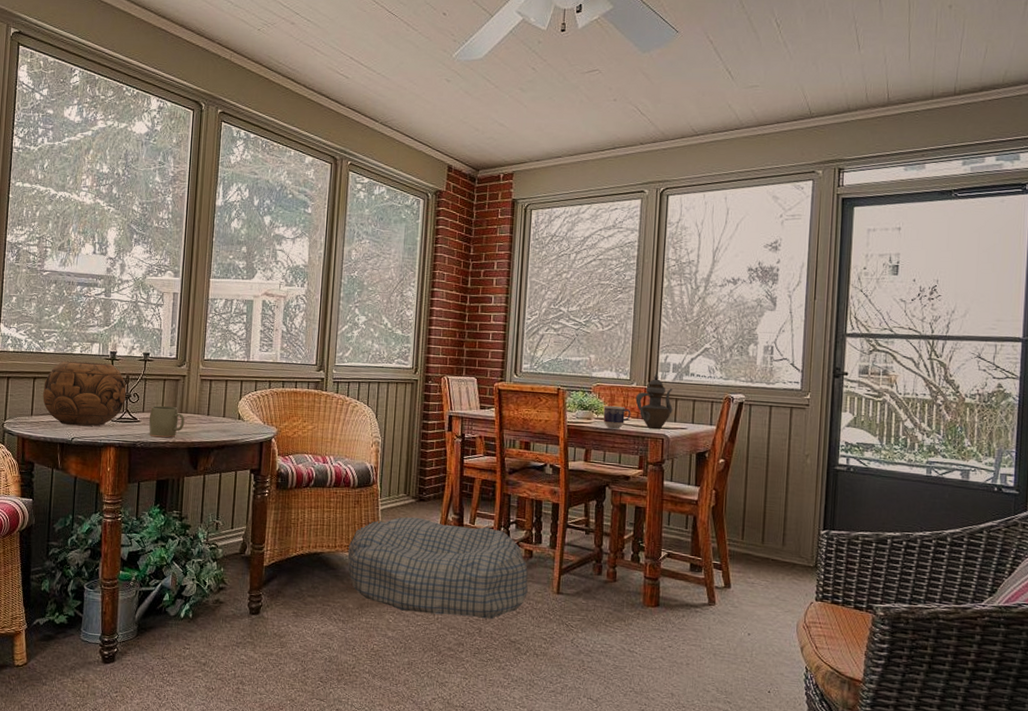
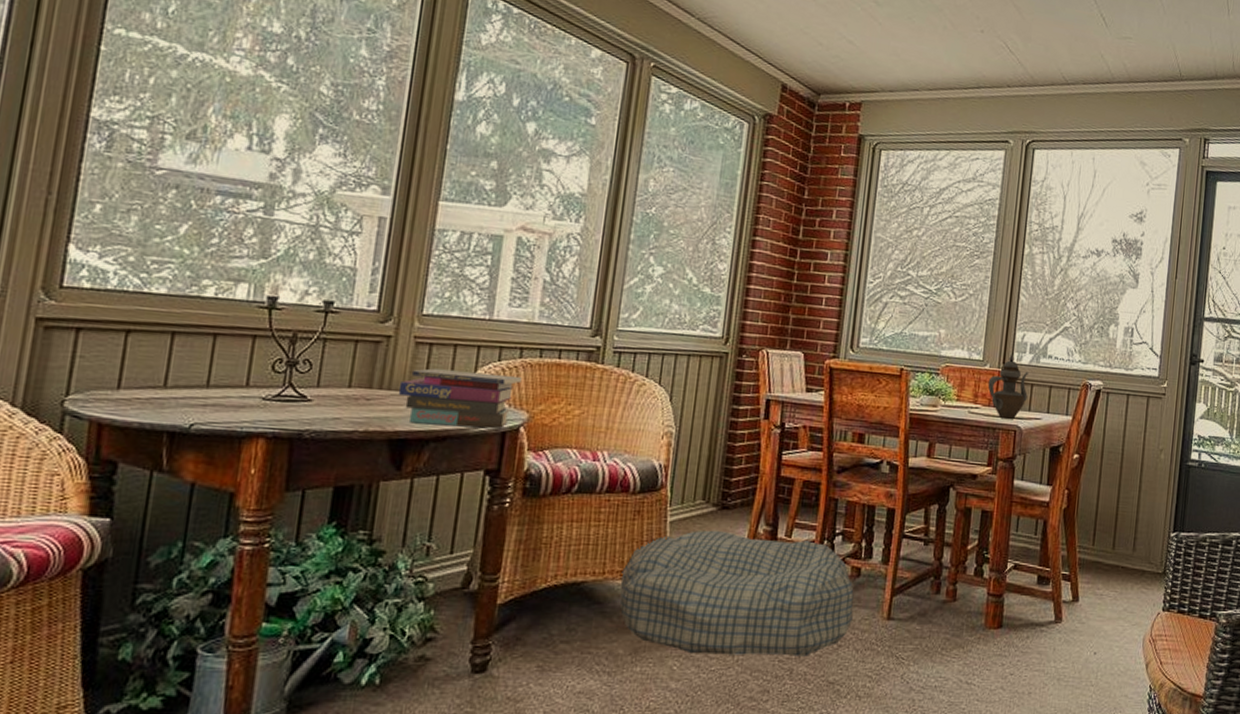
decorative bowl: present [43,361,127,426] -> none [141,307,292,407]
mug: present [148,405,185,438] -> none [325,378,386,425]
books: none [192,397,272,439] -> present [398,368,523,428]
cup: present [603,405,631,429] -> none [950,390,982,419]

